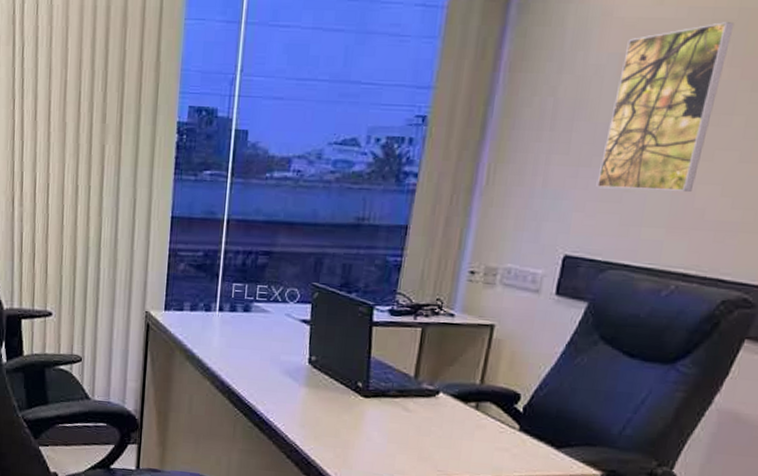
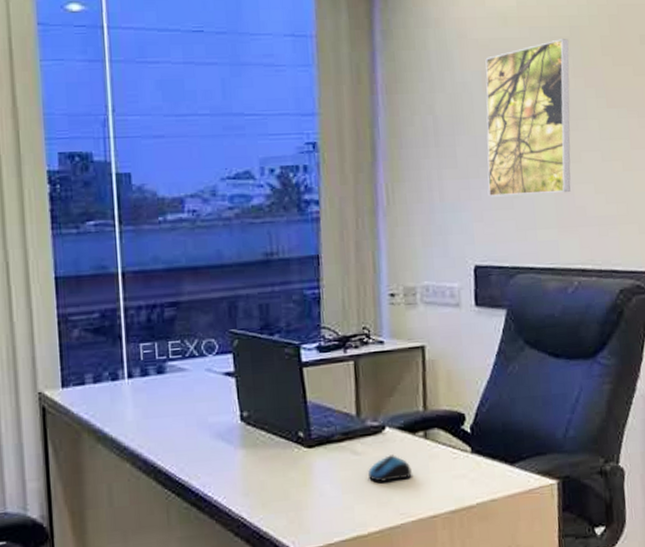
computer mouse: none [415,417,457,441] -> present [368,455,412,484]

